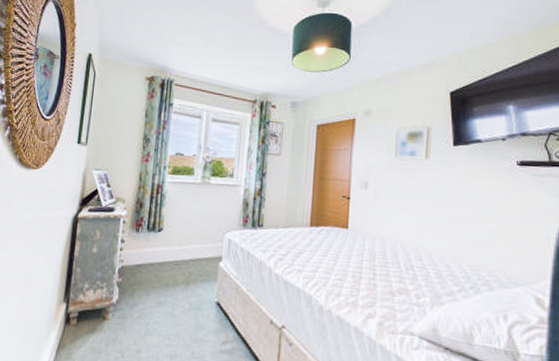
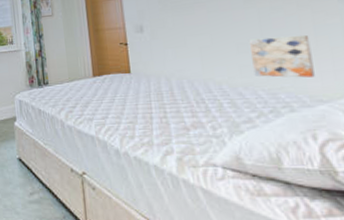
wall art: none [463,214,516,260] -> present [248,35,315,78]

